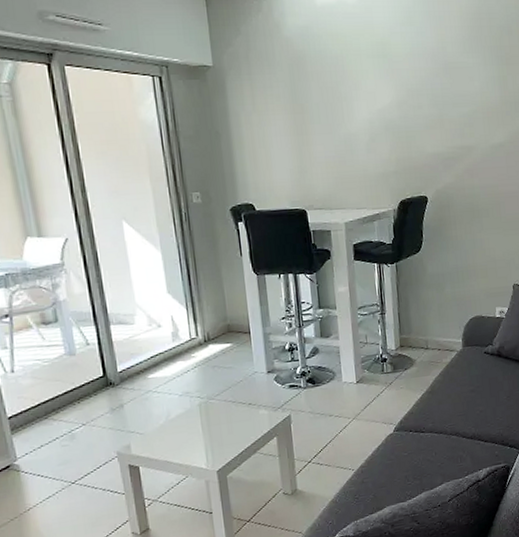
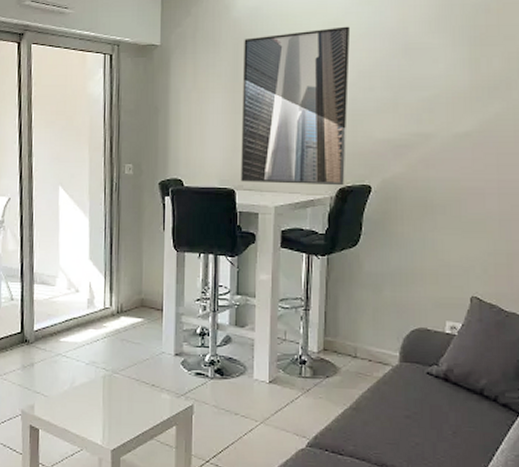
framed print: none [298,46,404,202] -> present [241,26,351,186]

